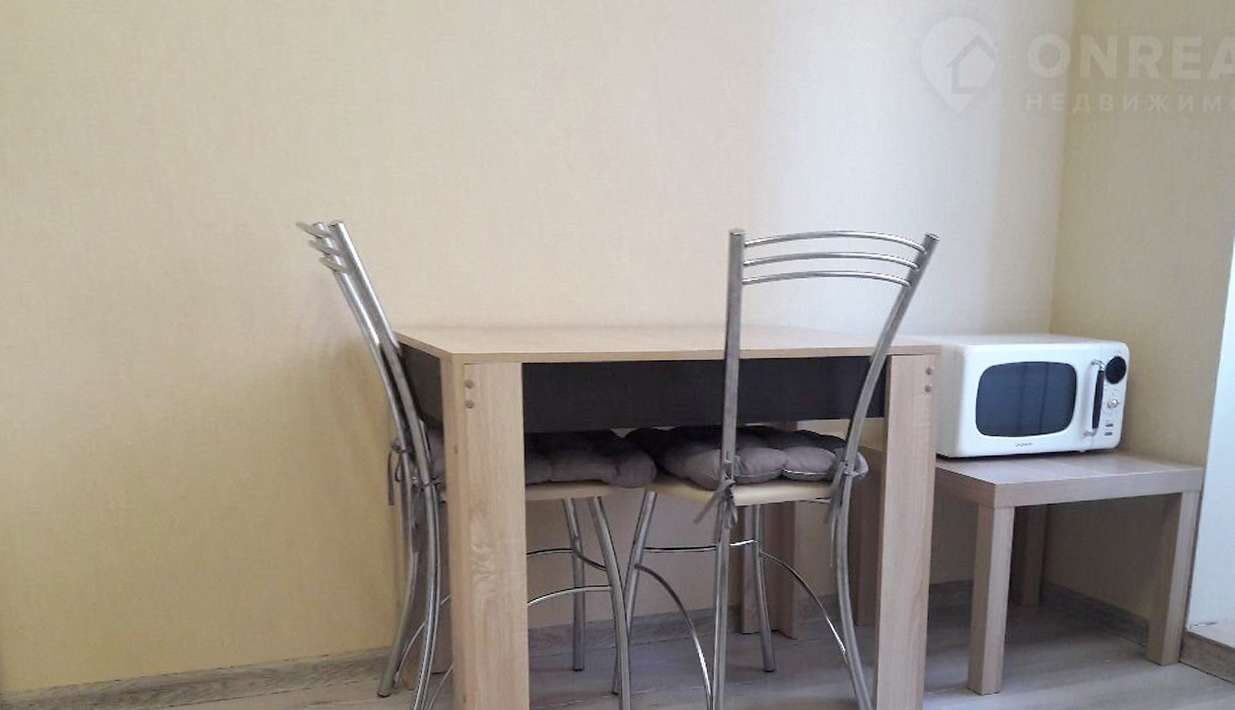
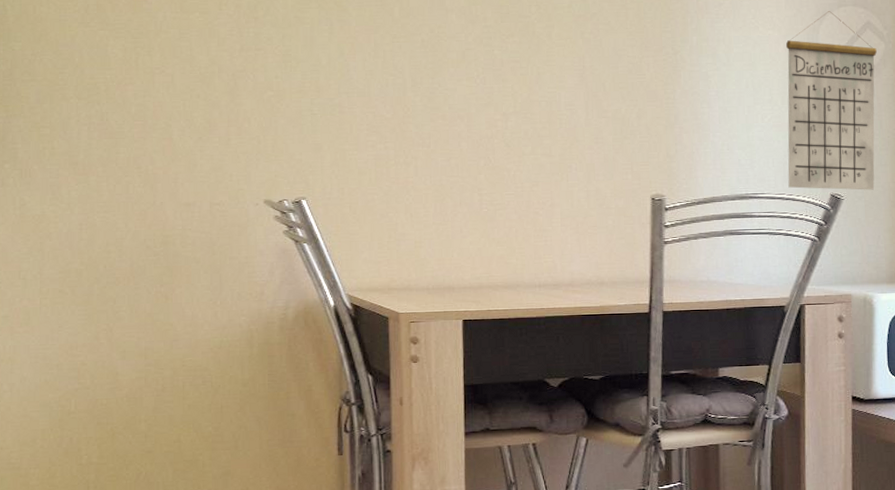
calendar: none [880,22,985,231] -> present [785,11,877,190]

